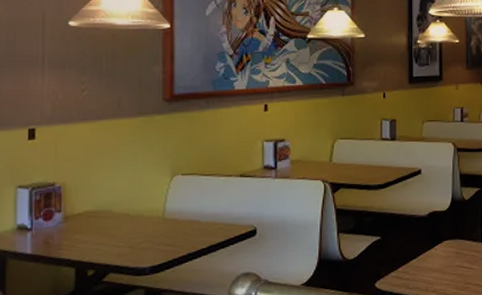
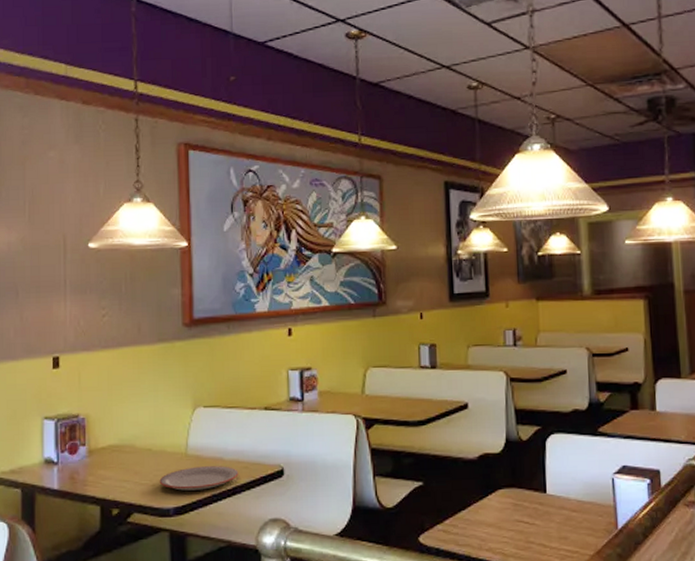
plate: none [136,227,214,251] -> present [159,466,239,491]

